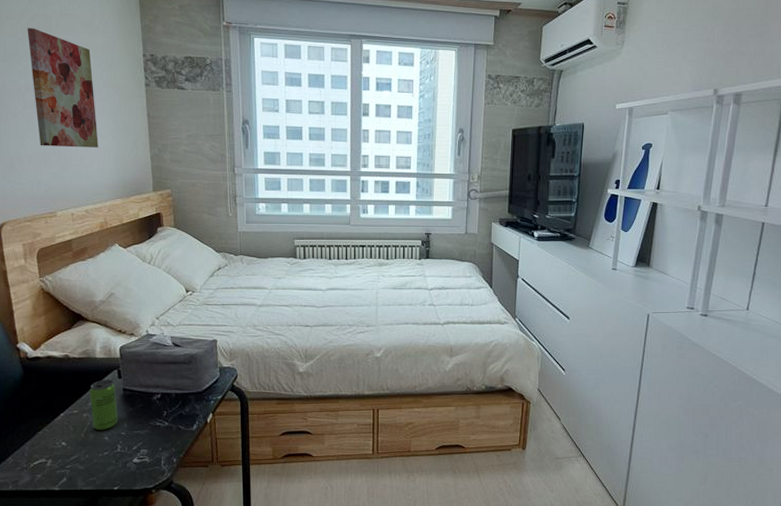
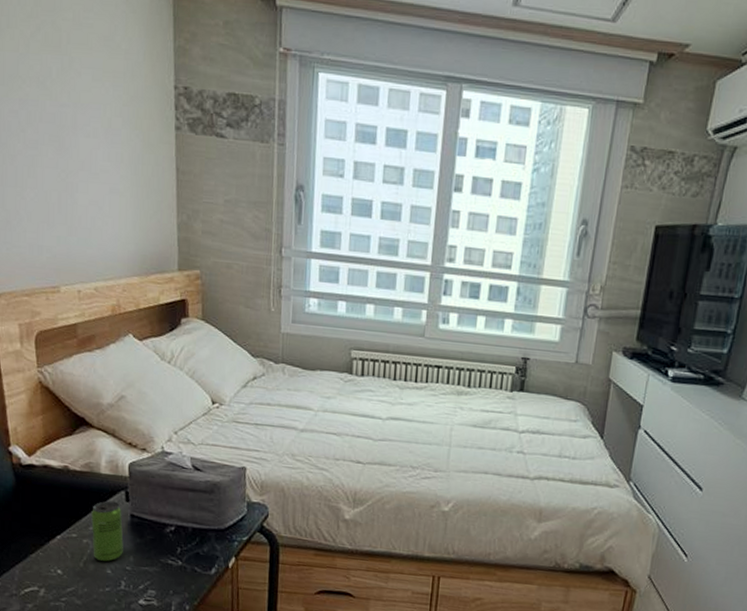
wall art: present [27,28,99,148] -> none [31,40,114,208]

